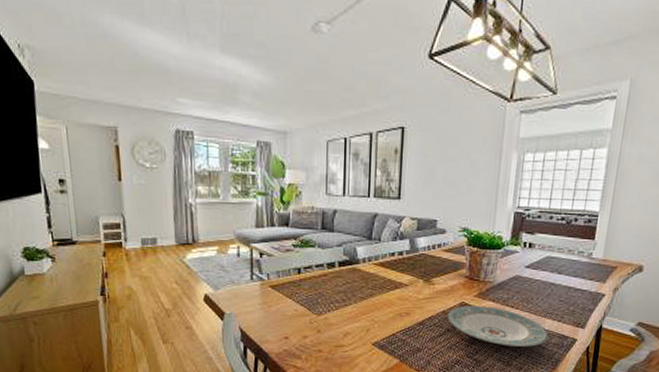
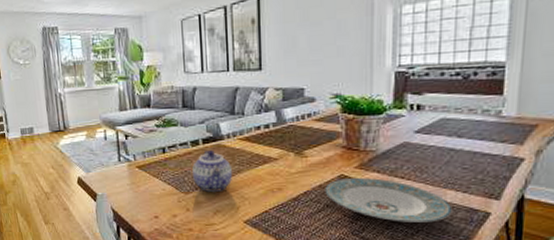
teapot: none [326,273,366,315] -> present [192,150,233,193]

